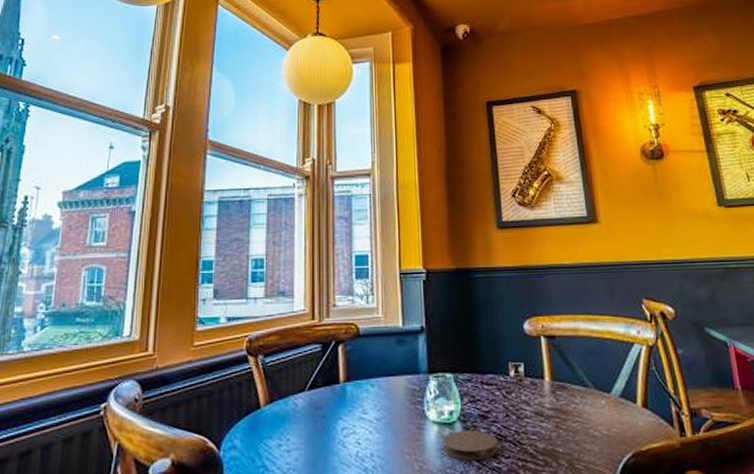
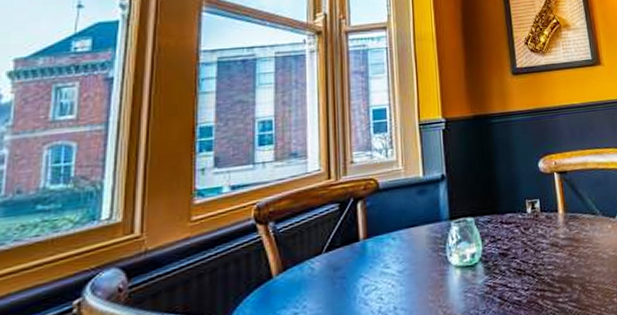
coaster: present [443,430,498,461] -> none [465,268,518,299]

